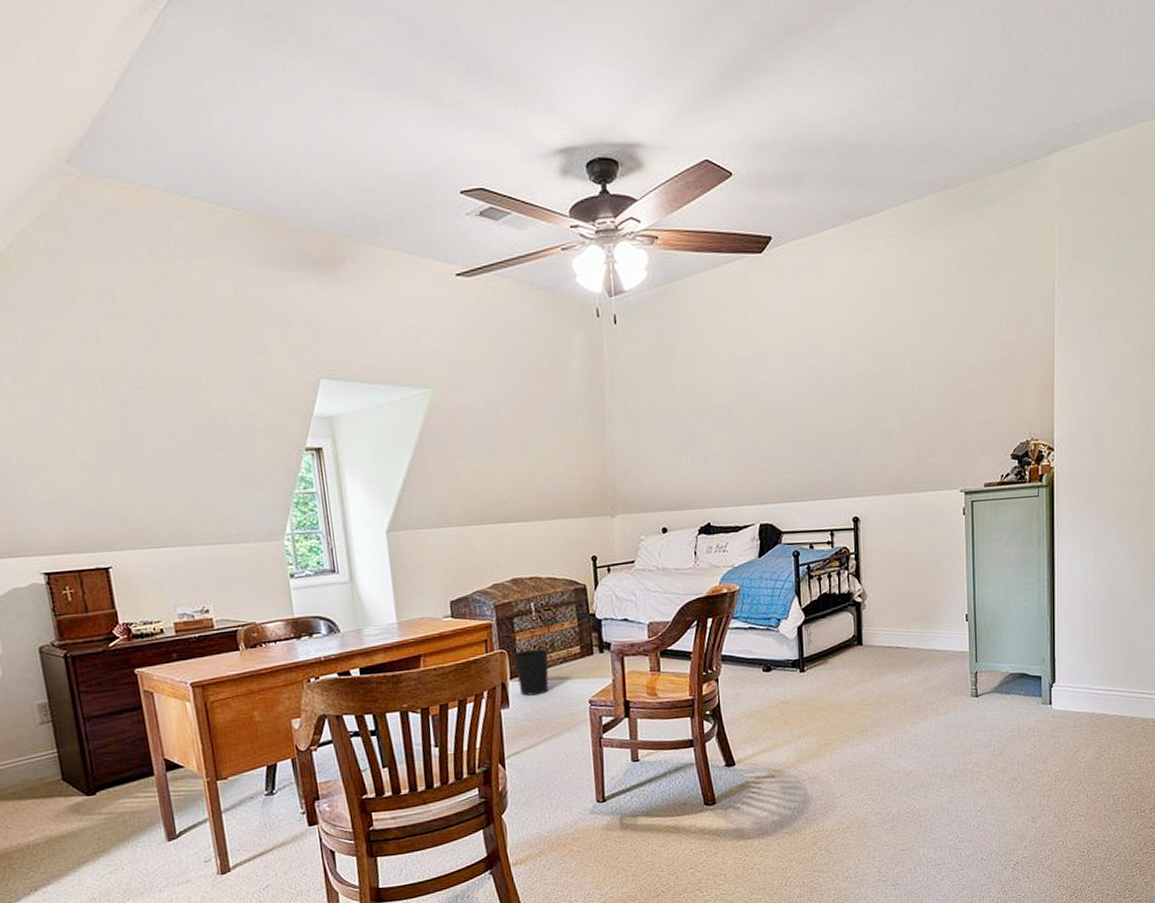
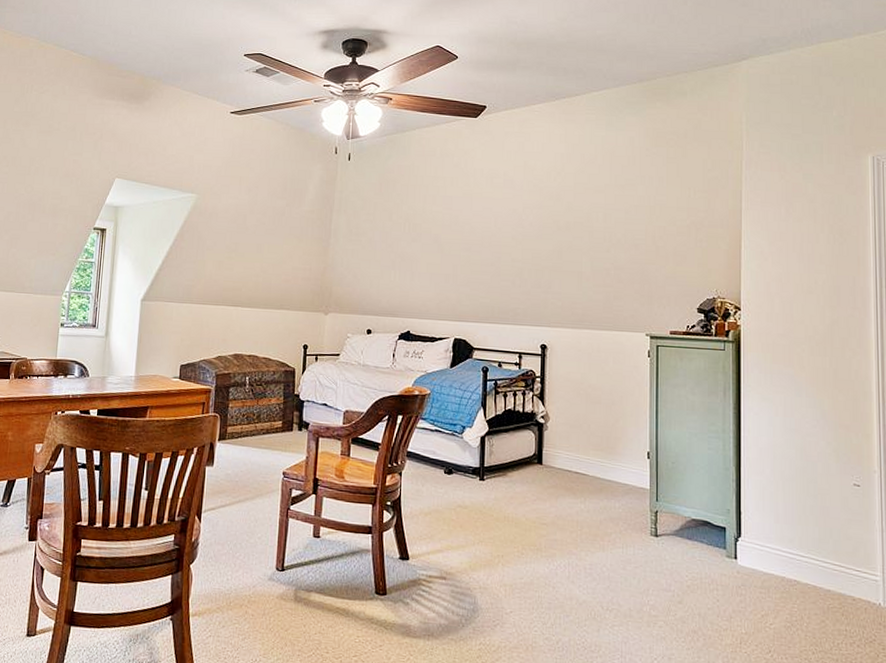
wastebasket: present [513,649,549,696] -> none [224,417,255,459]

